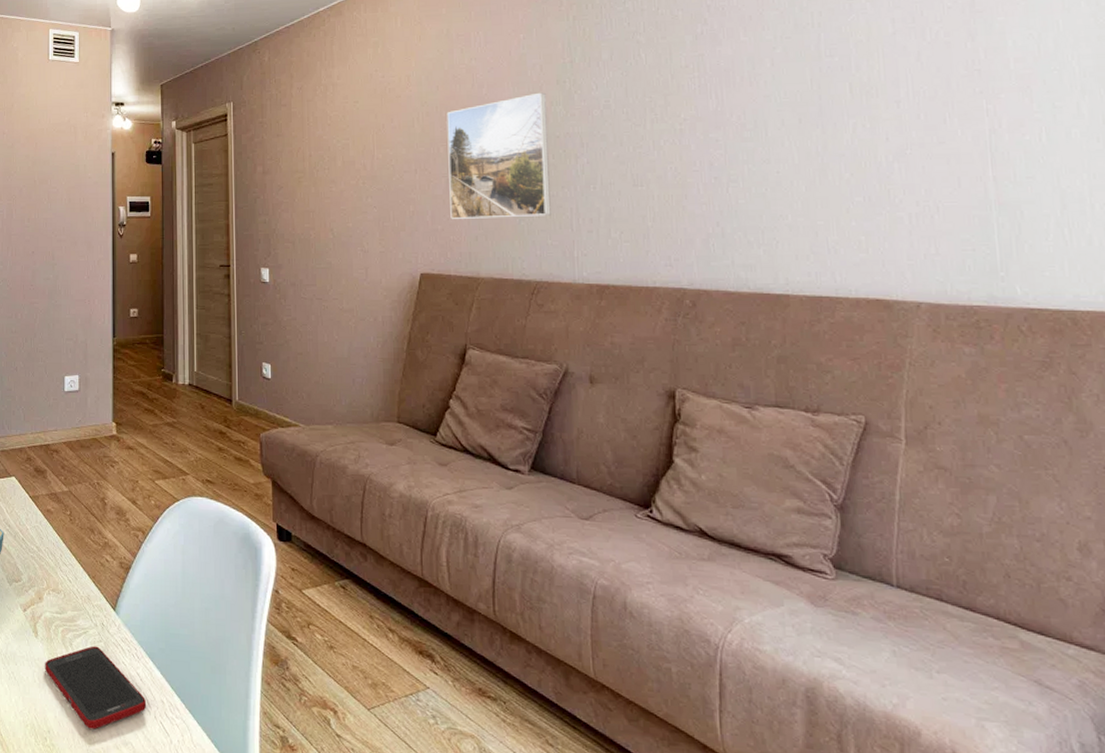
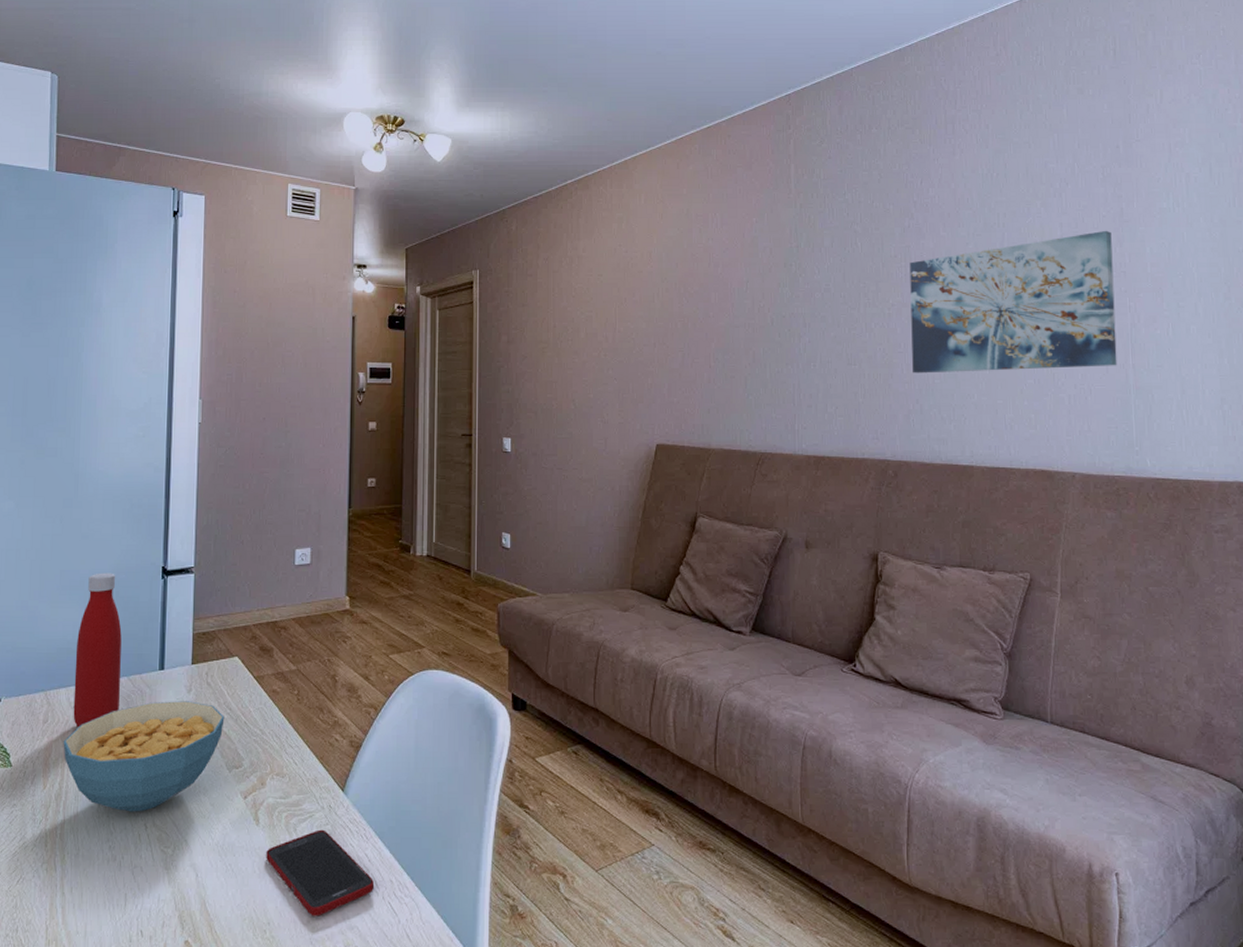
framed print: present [446,92,551,219] -> none [684,274,776,392]
wall art: none [704,23,973,194] -> present [909,230,1117,374]

